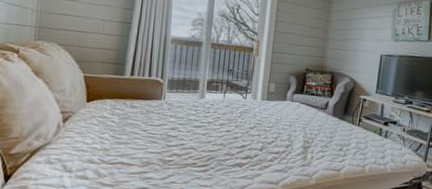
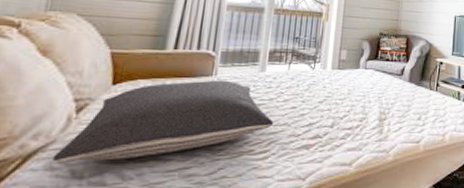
pillow: none [50,103,212,161] -> present [52,80,274,164]

